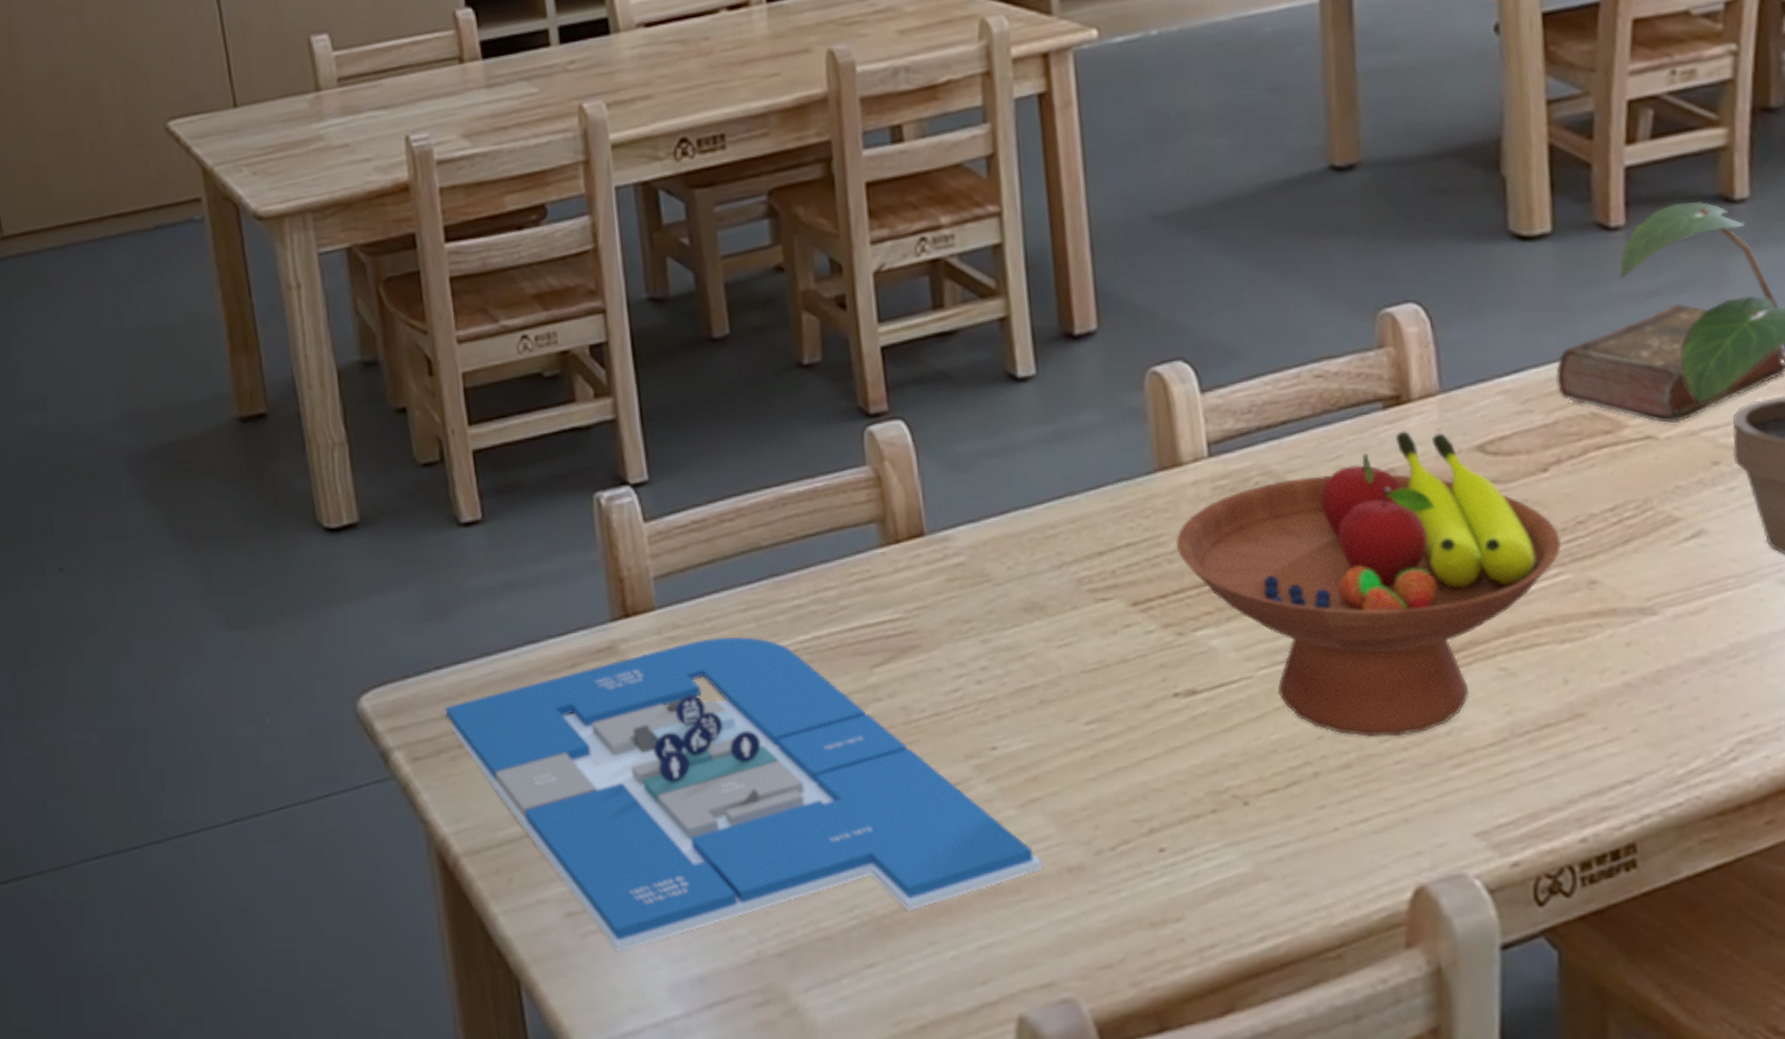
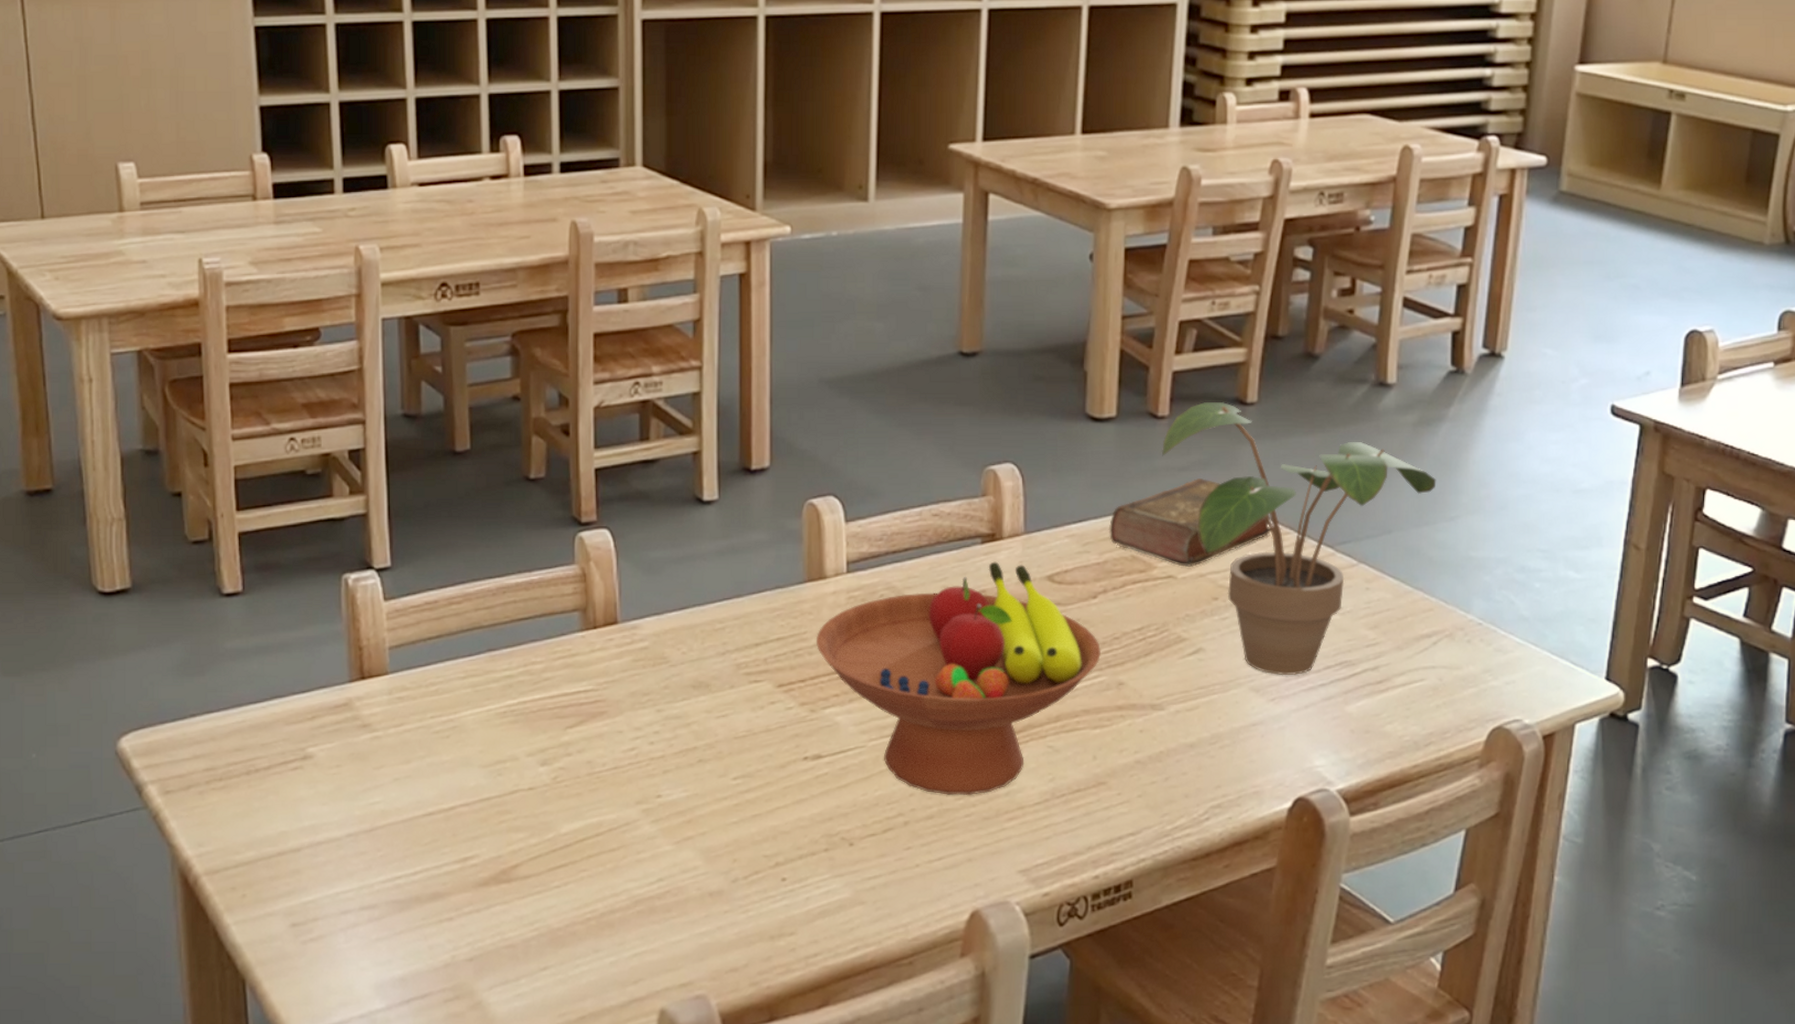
board game: present [445,636,1044,952] -> none [197,699,691,956]

